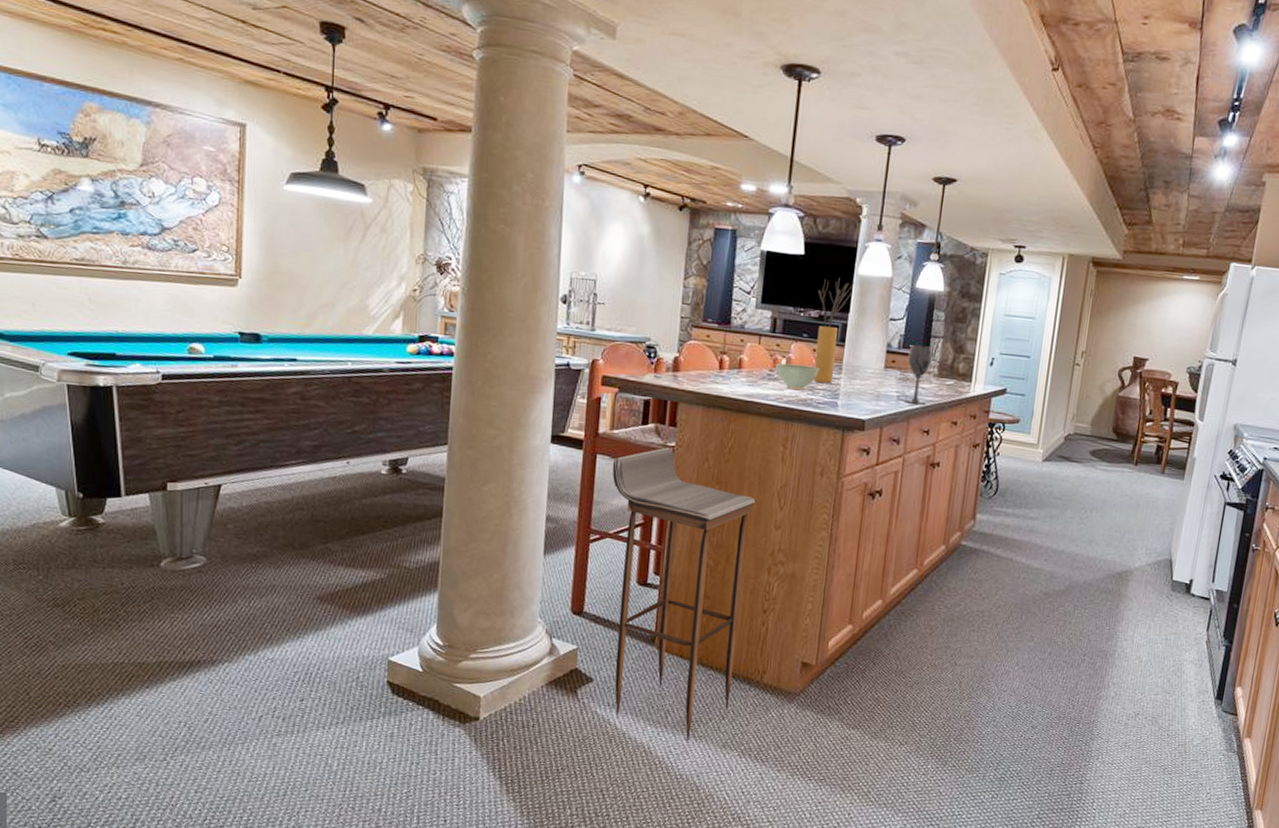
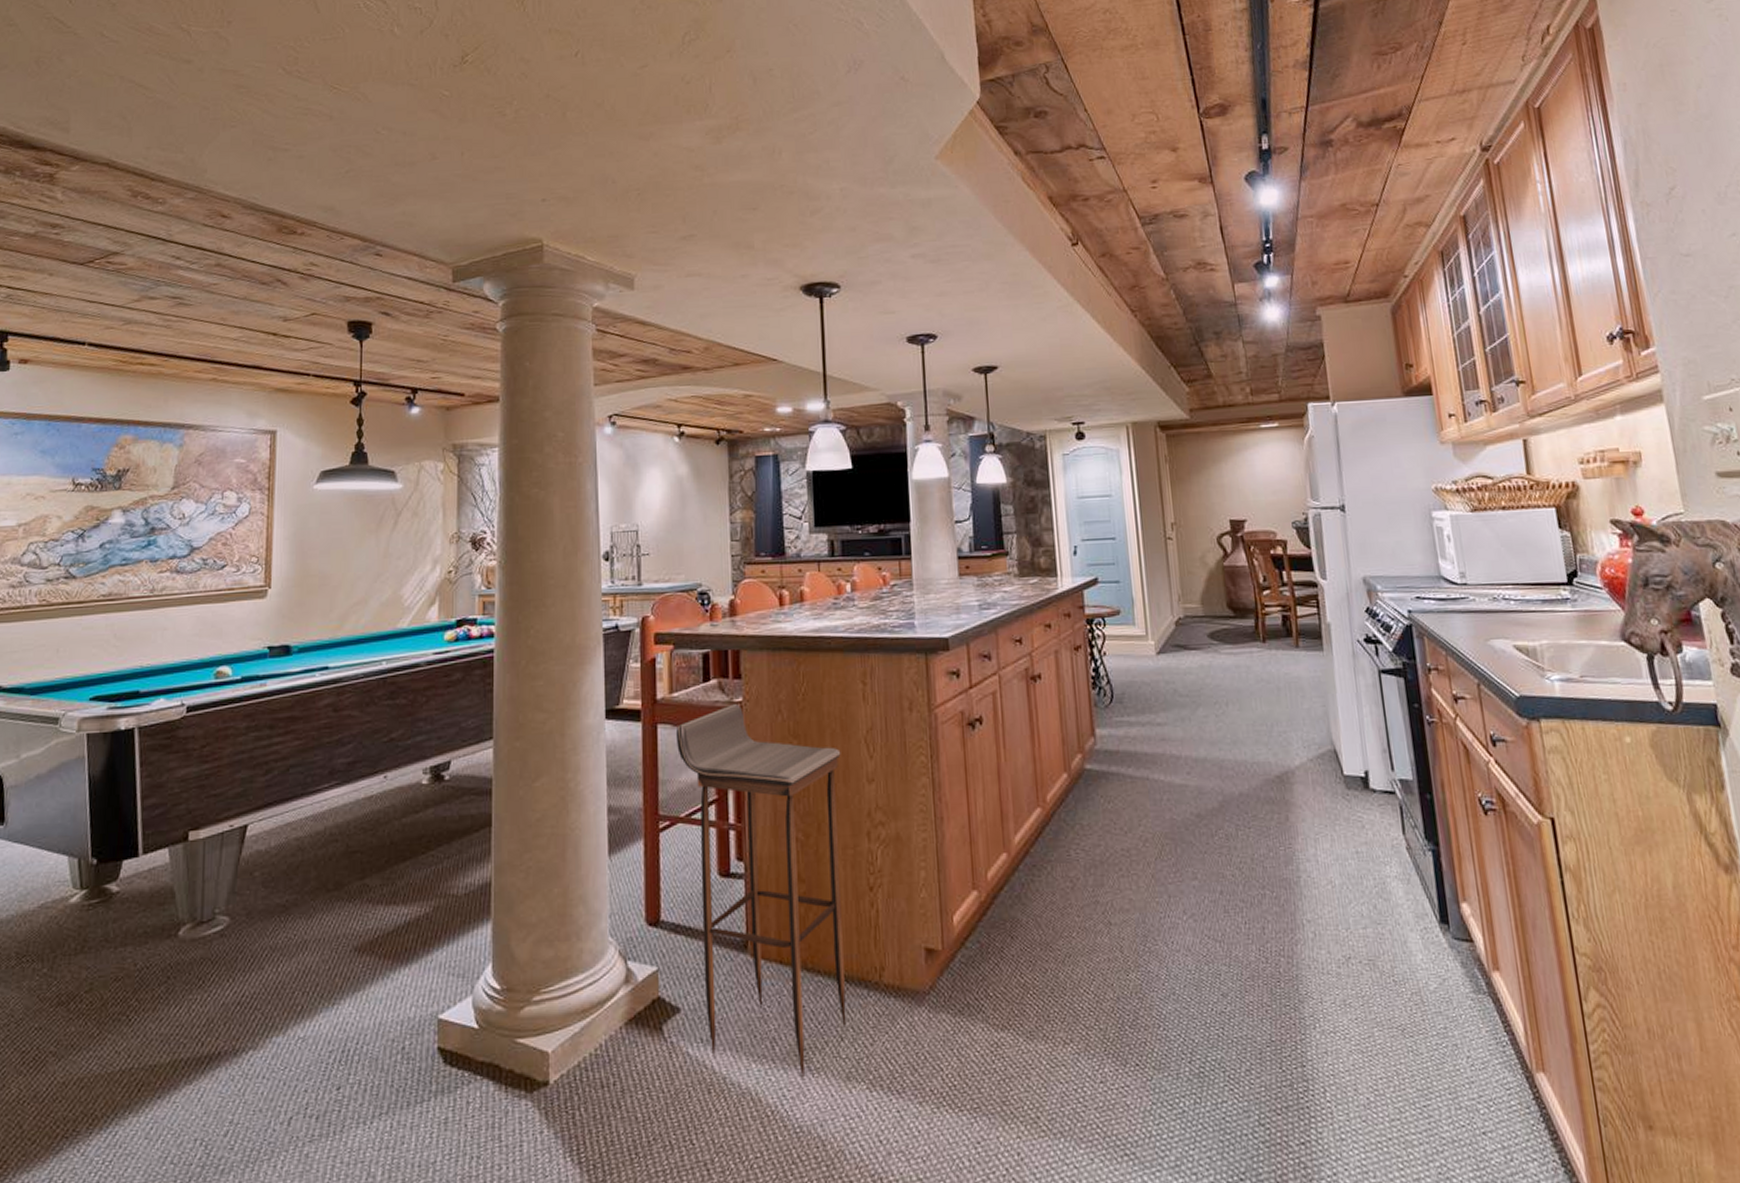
bowl: present [774,363,819,391] -> none [839,586,888,617]
vase: present [814,278,855,384] -> none [873,487,911,604]
wine glass: present [904,344,933,405] -> none [982,544,1012,612]

